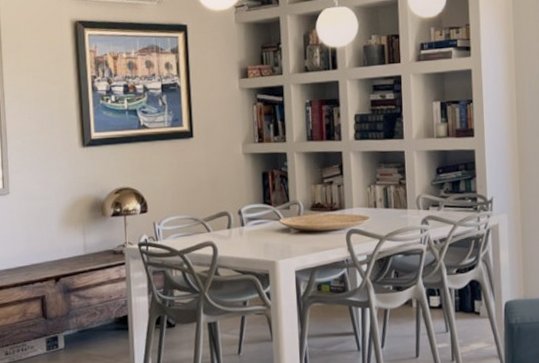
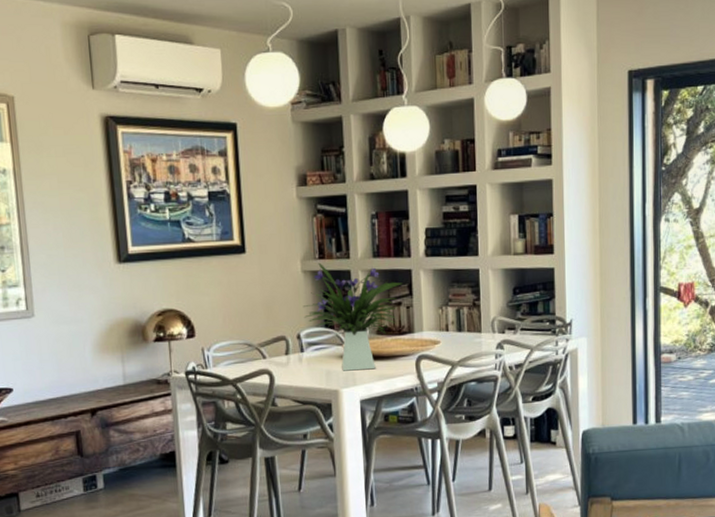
flower arrangement: none [243,146,334,244] -> present [303,262,403,371]

